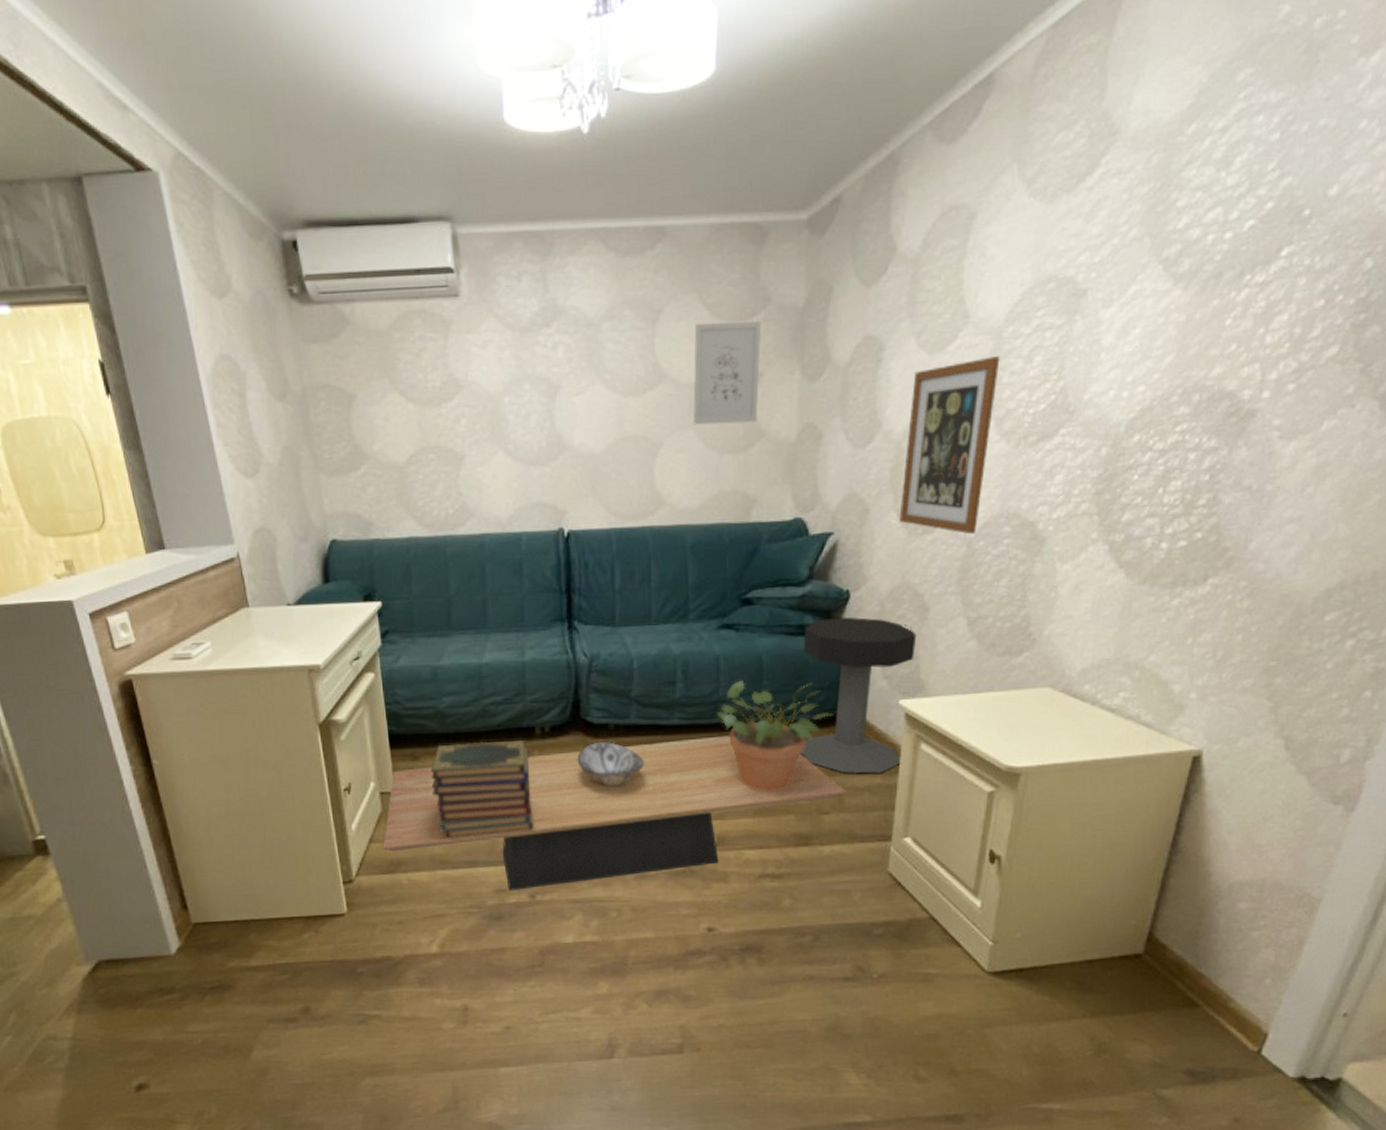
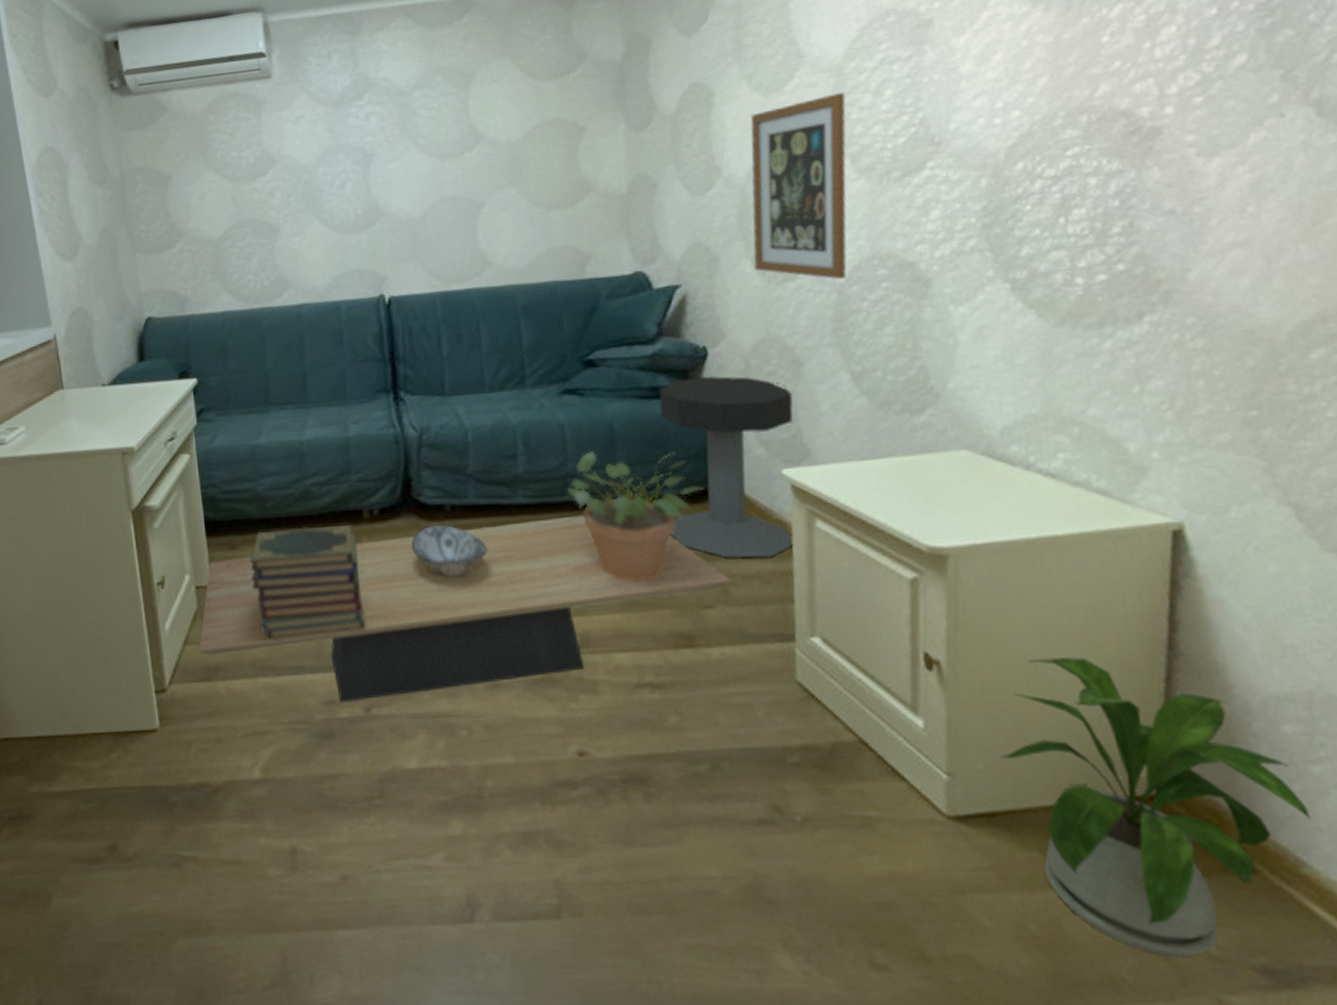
wall art: present [693,321,762,425] -> none [509,78,583,183]
house plant: none [1035,853,1244,1066] -> present [1001,657,1312,957]

